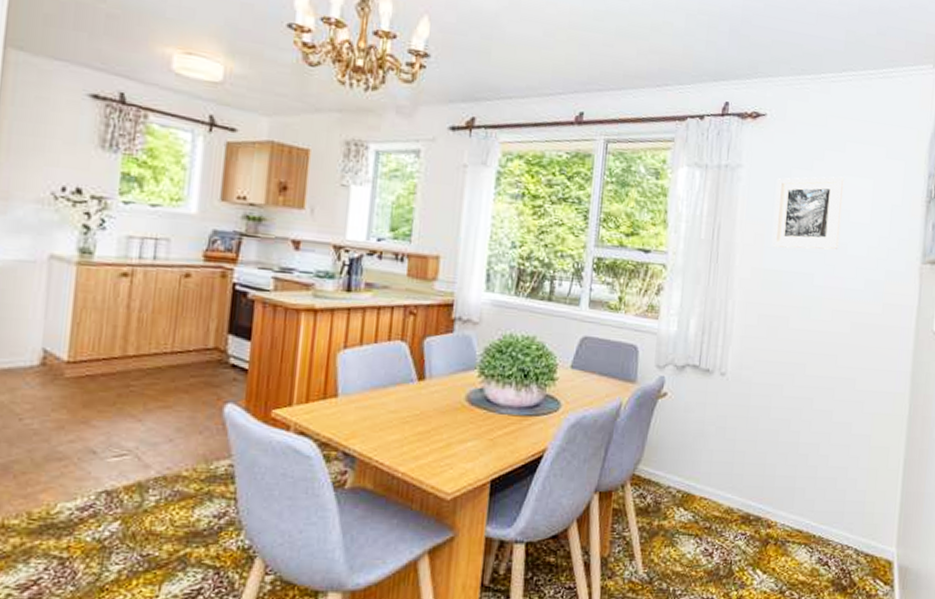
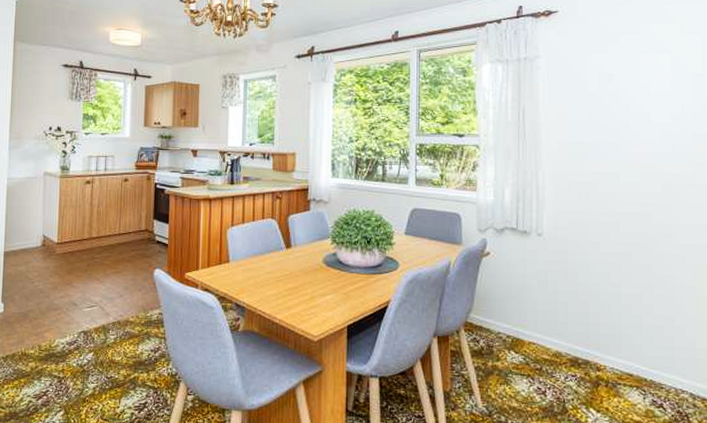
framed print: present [772,176,845,250] -> none [573,55,641,123]

